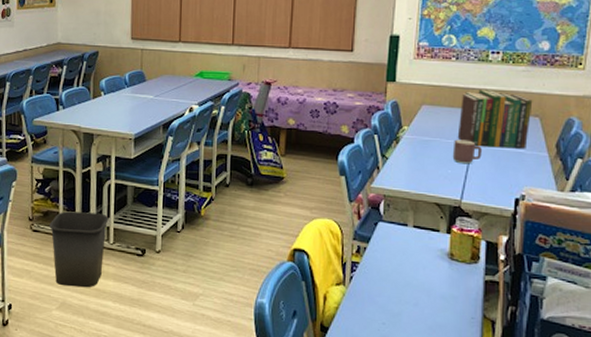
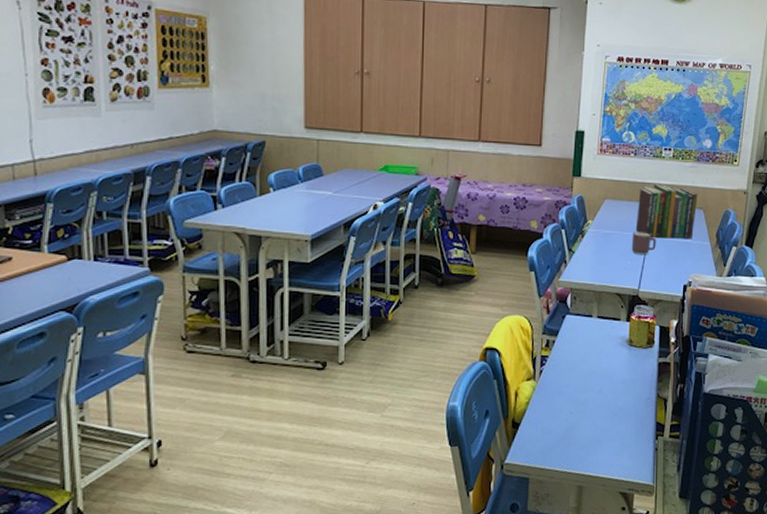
waste bin: present [49,211,109,288] -> none [208,326,282,412]

